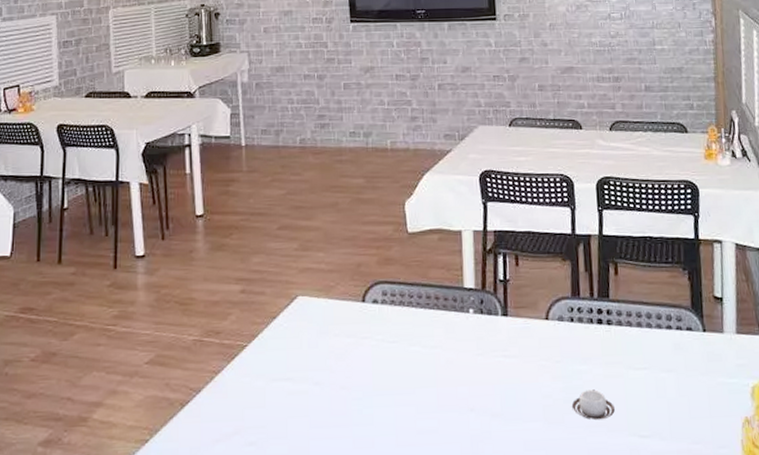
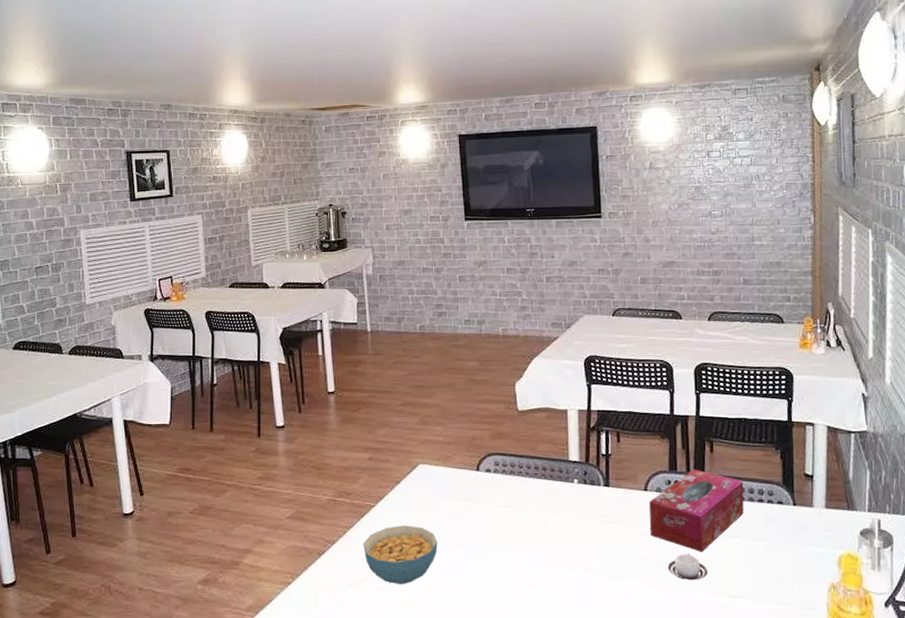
cereal bowl: none [233,367,318,438] -> present [363,525,438,585]
tissue box: none [551,294,652,387] -> present [649,469,744,552]

